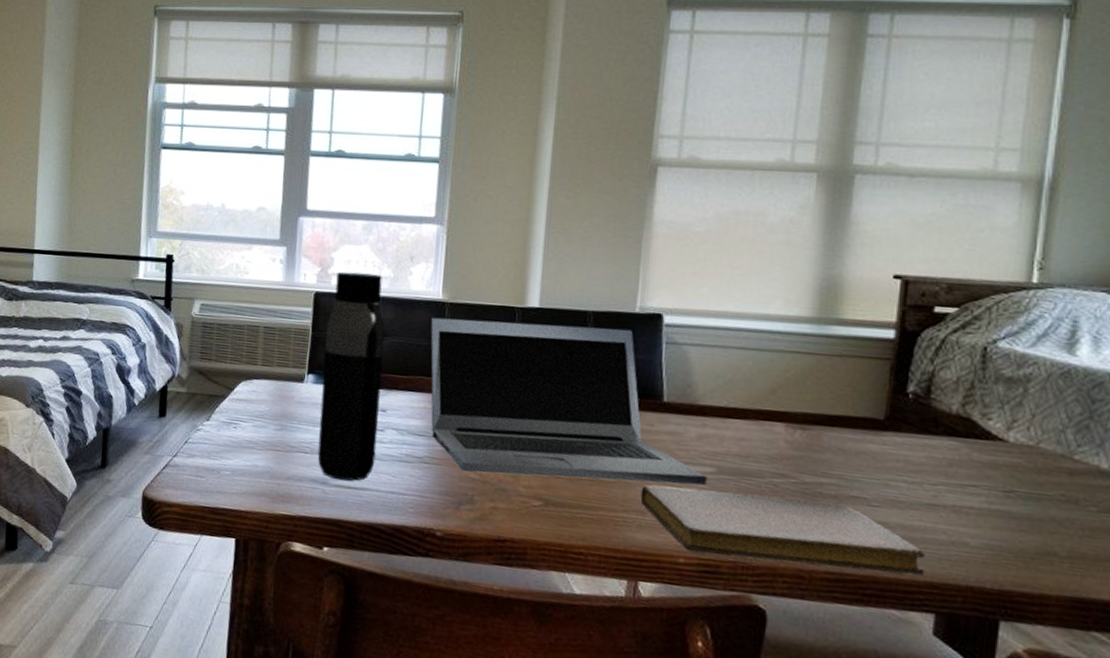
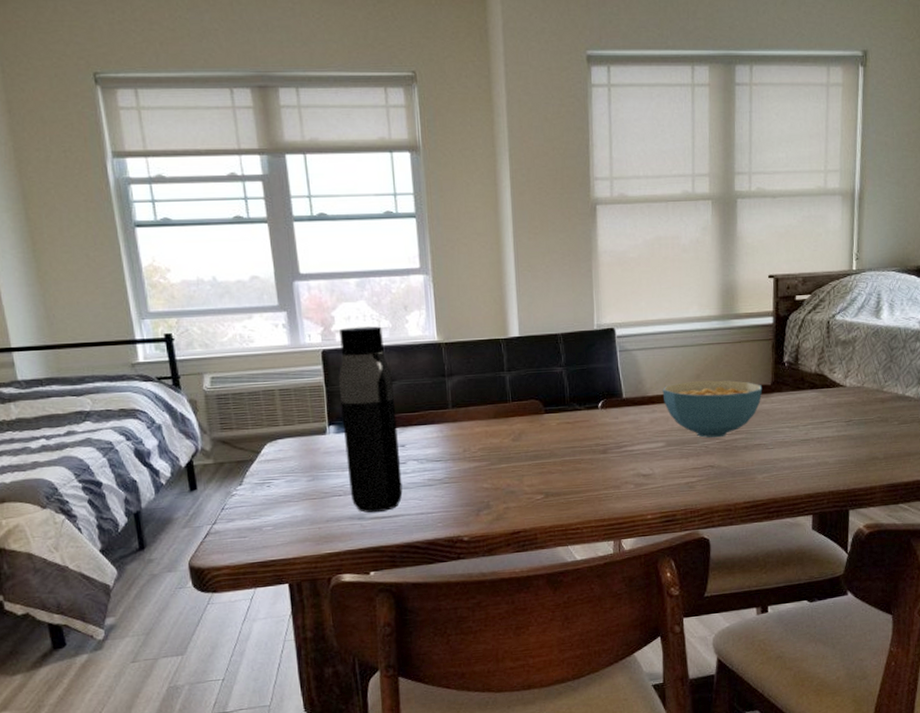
laptop: present [430,317,707,486] -> none [430,344,660,484]
notebook: present [640,485,925,576] -> none [615,451,805,509]
cereal bowl: none [719,394,870,477] -> present [662,380,763,438]

